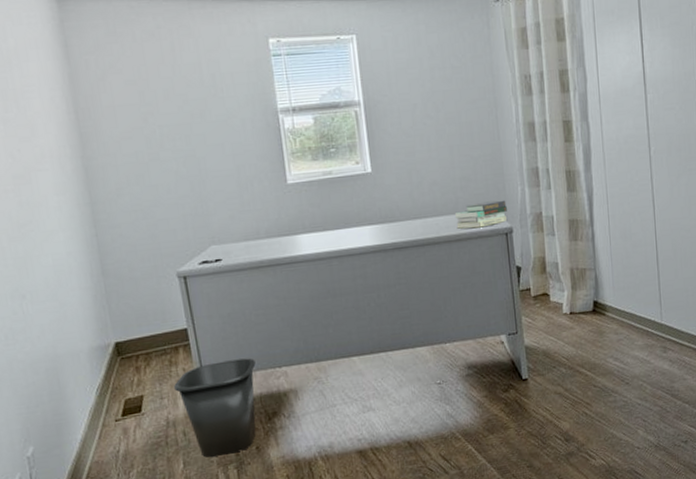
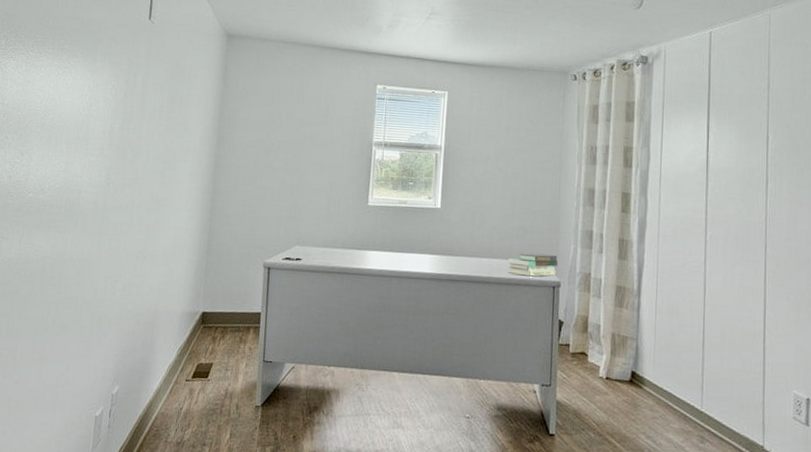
waste bin: present [174,358,256,457] -> none [239,348,309,437]

